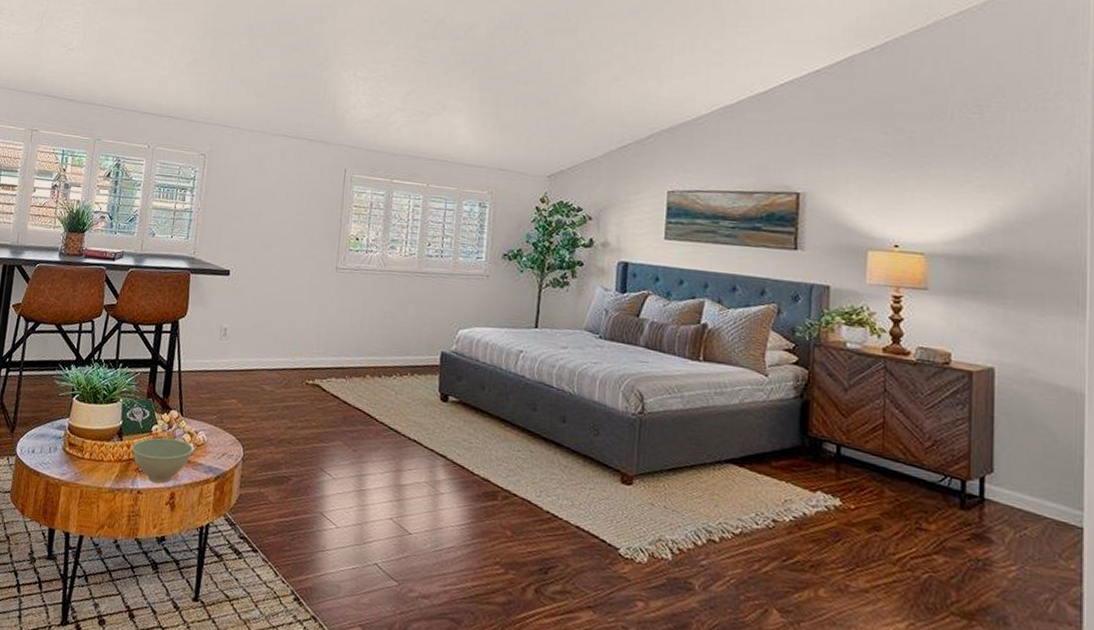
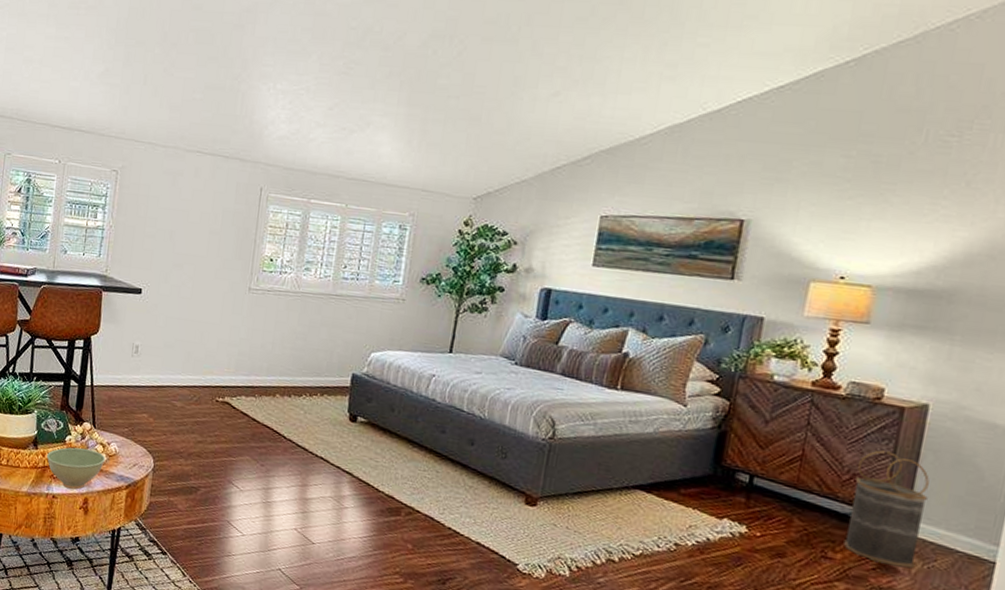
basket: none [936,415,1008,537] -> present [844,450,930,568]

